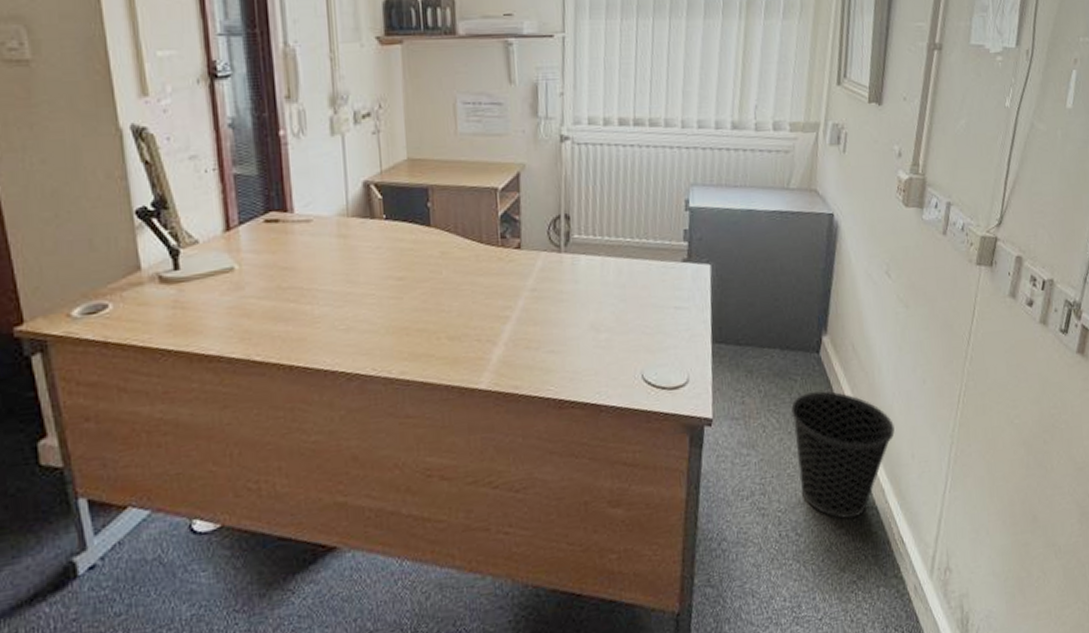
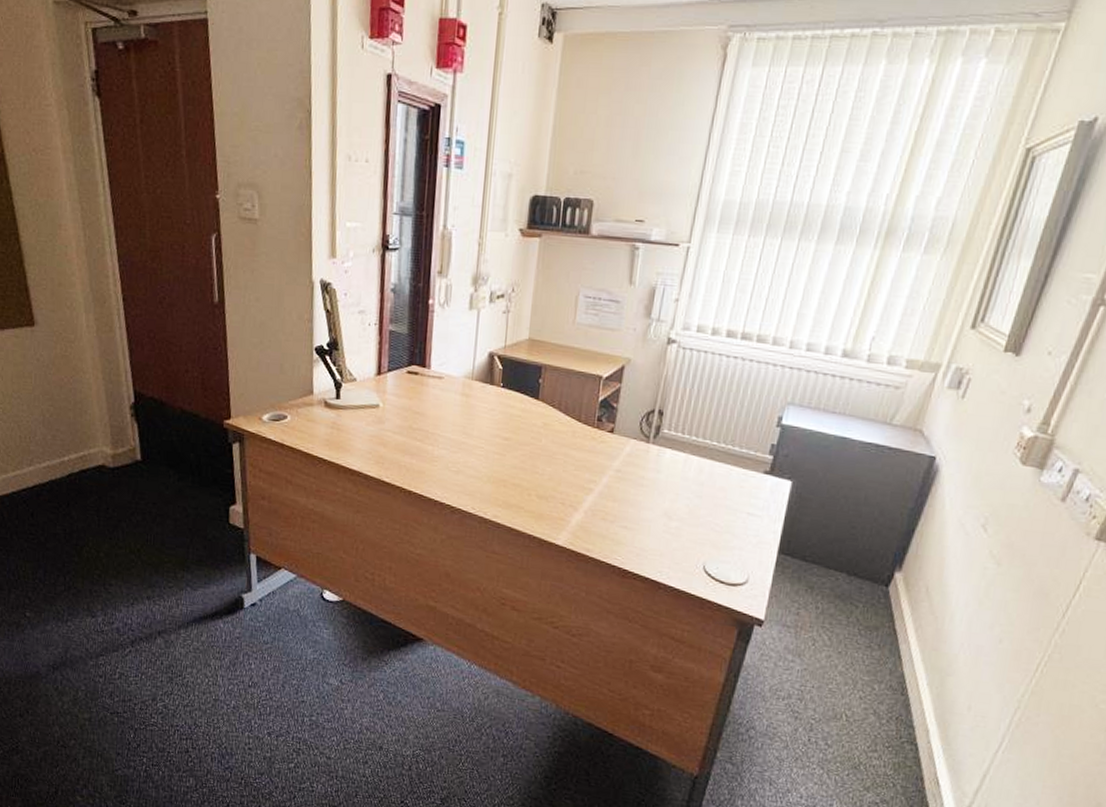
wastebasket: present [791,391,895,519] -> none [839,621,955,747]

